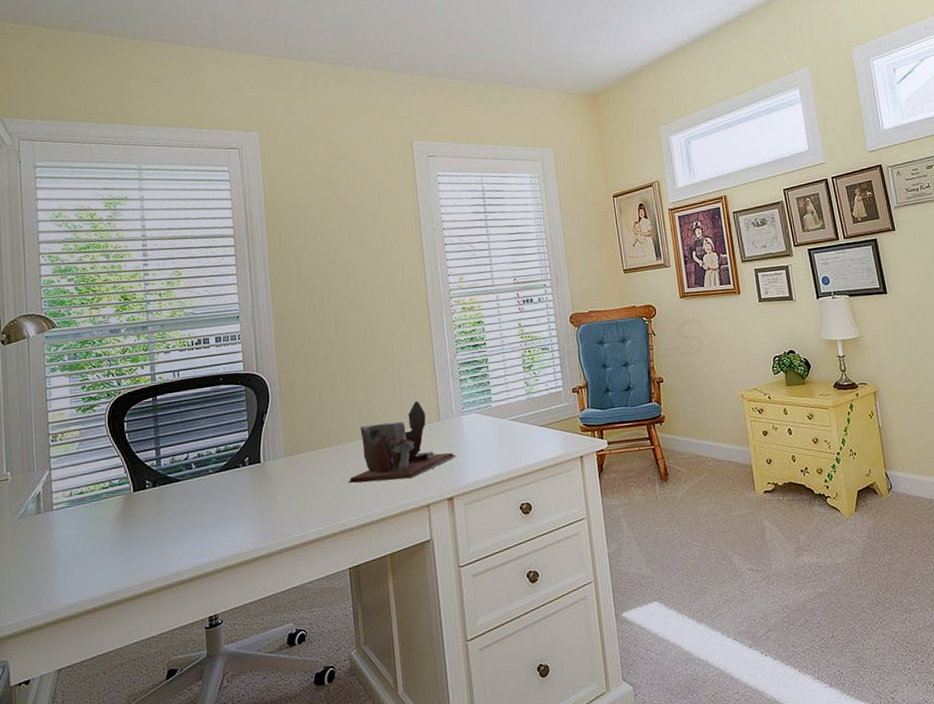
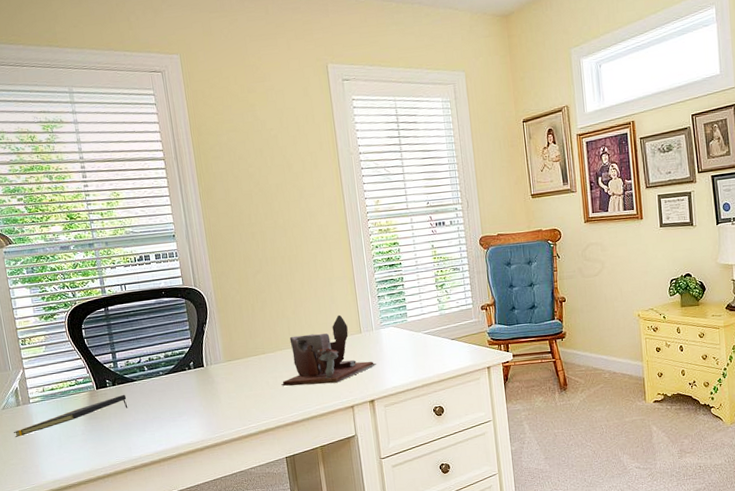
notepad: none [29,497,169,552] -> present [14,394,128,437]

